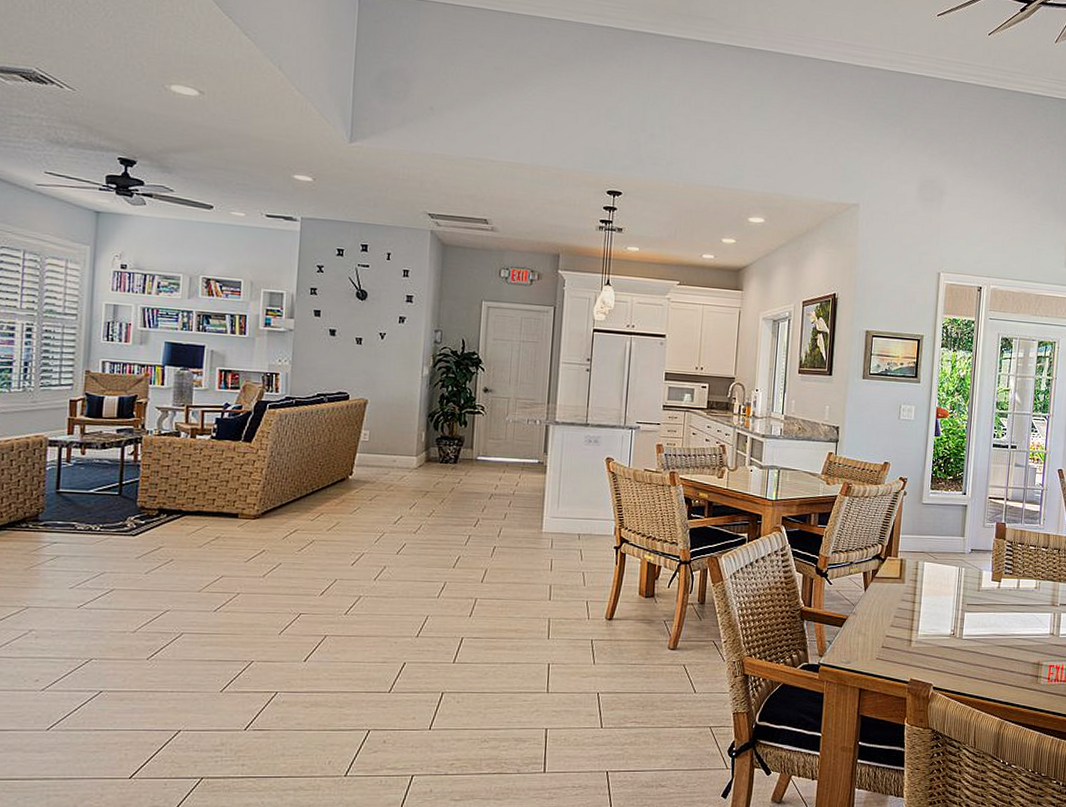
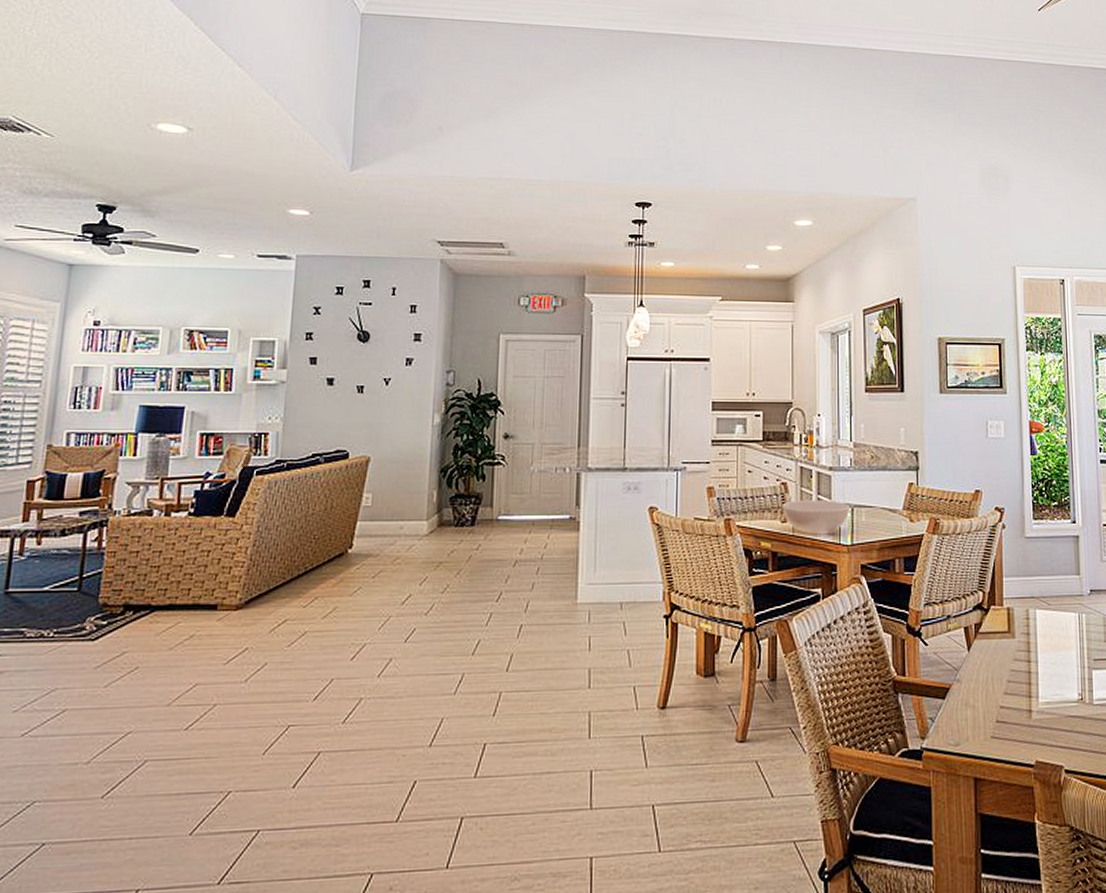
bowl: none [719,460,777,490] -> present [782,500,850,535]

